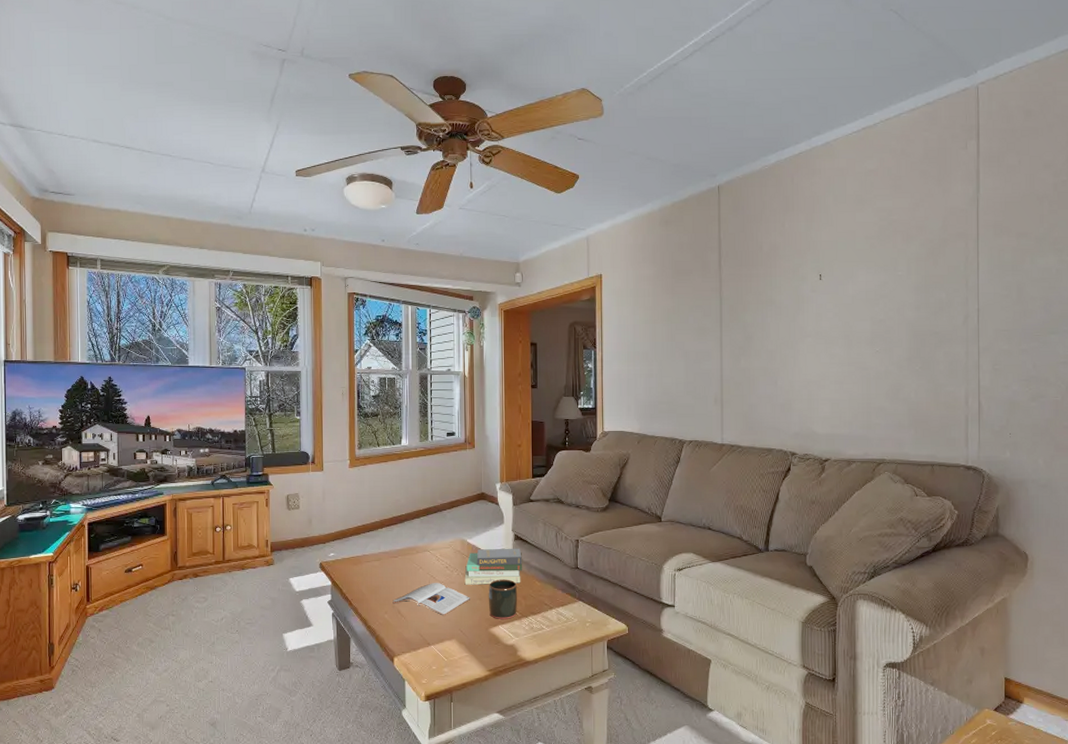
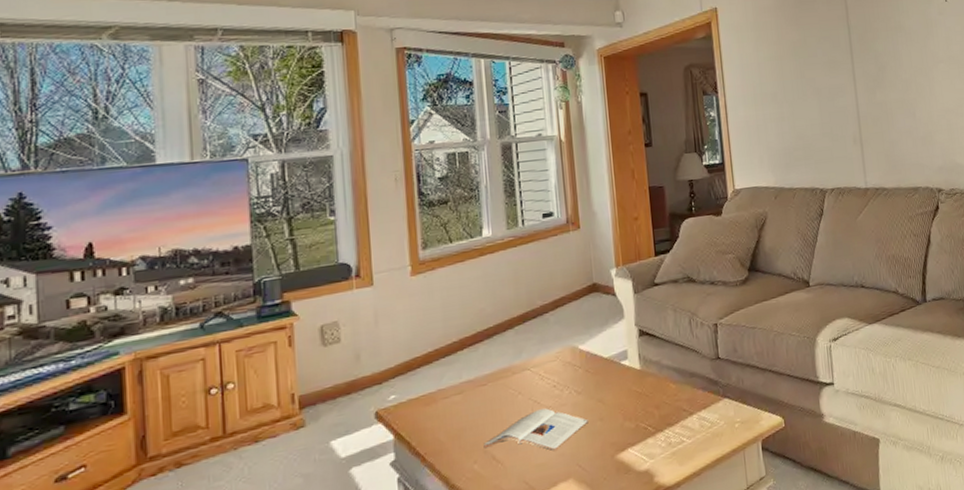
books: present [464,548,522,585] -> none [579,345,652,405]
mug: present [488,579,518,619] -> none [610,387,650,441]

